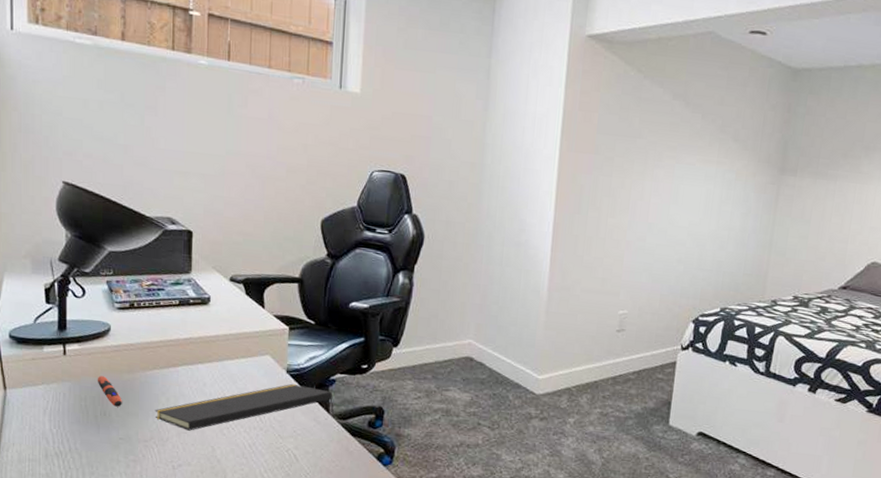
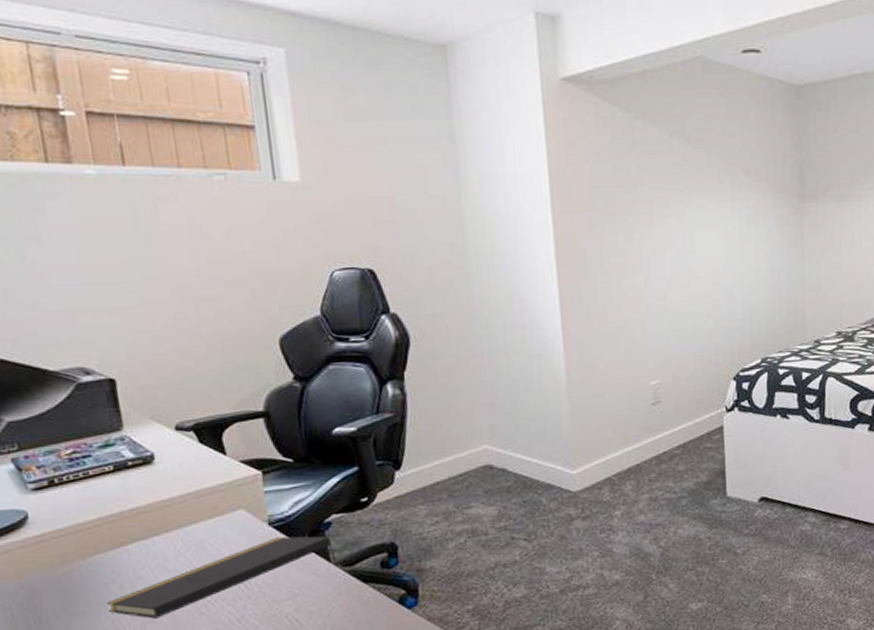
pen: present [97,376,122,407] -> none [21,575,61,609]

